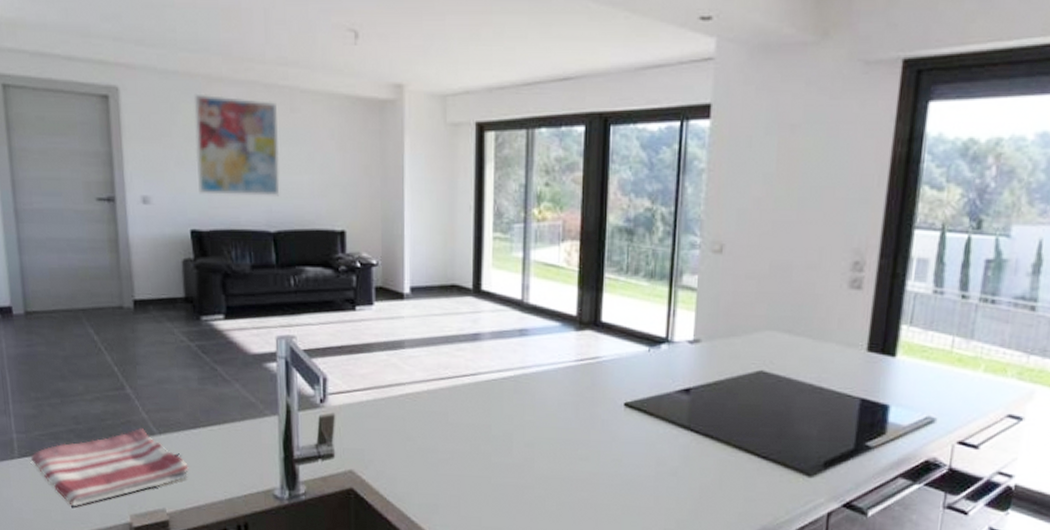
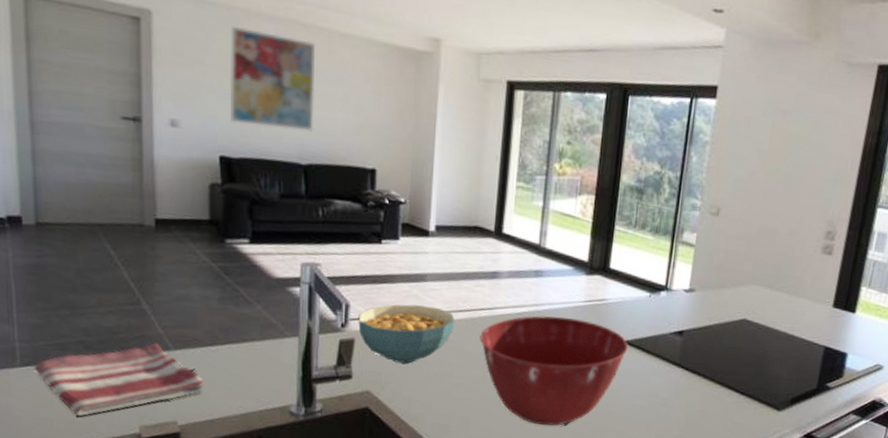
cereal bowl: none [337,374,437,439] -> present [358,304,455,364]
mixing bowl: none [464,379,628,503] -> present [480,315,629,426]

